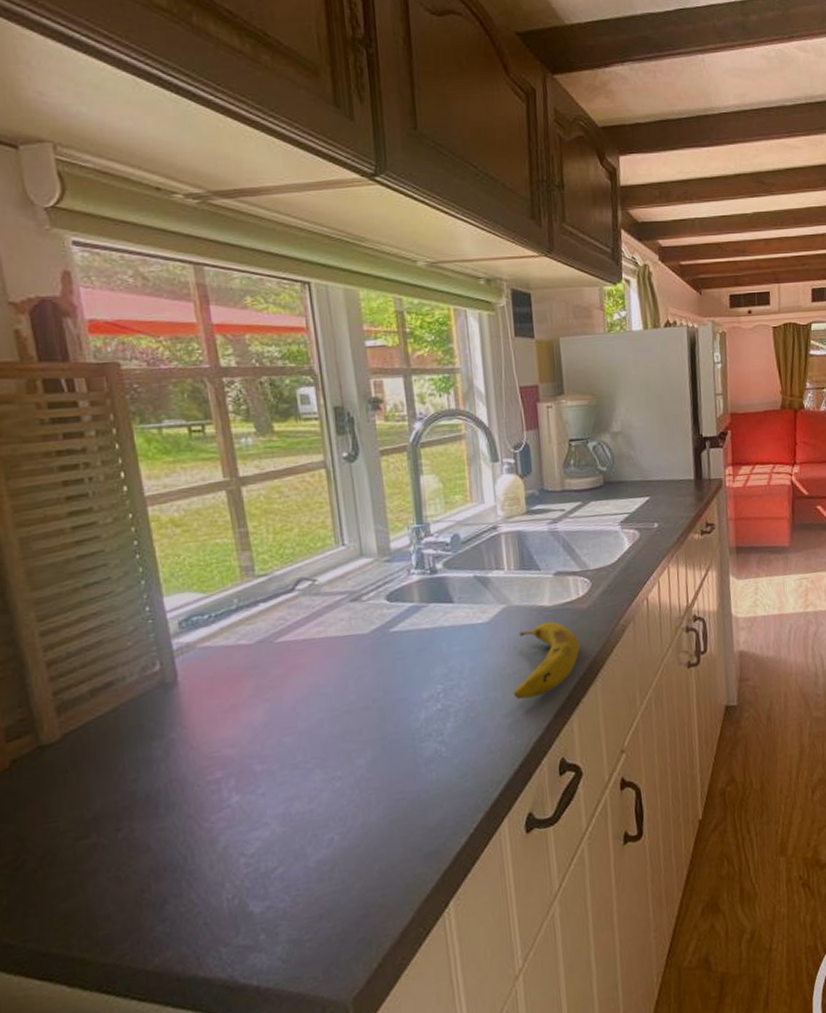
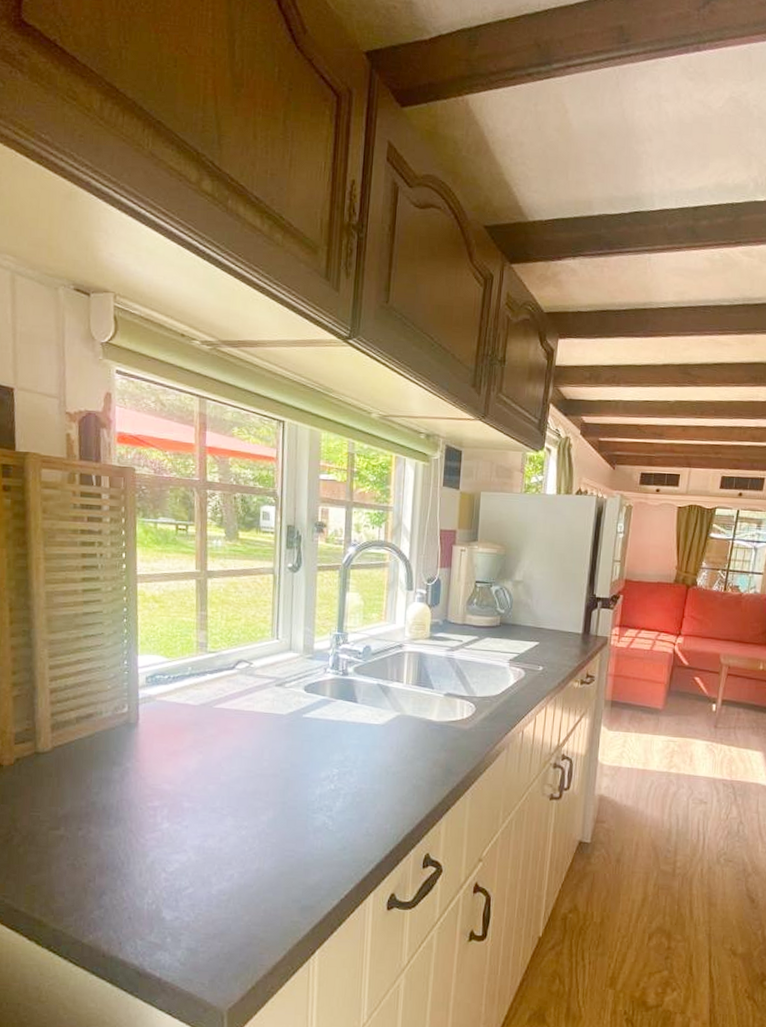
fruit: present [513,621,581,700] -> none [394,734,458,796]

